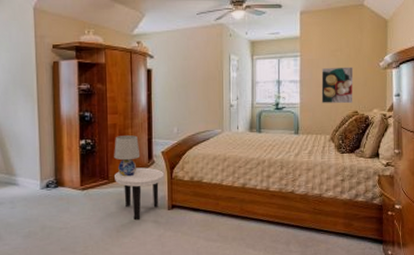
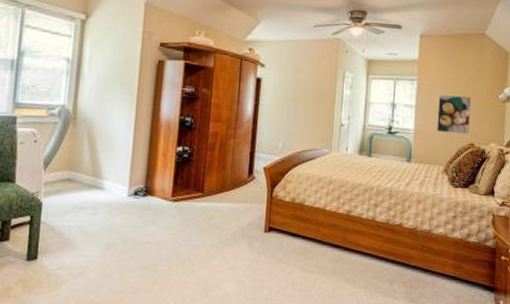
table lamp: present [114,135,141,177] -> none [212,146,241,192]
side table: present [114,167,165,220] -> none [210,182,265,240]

